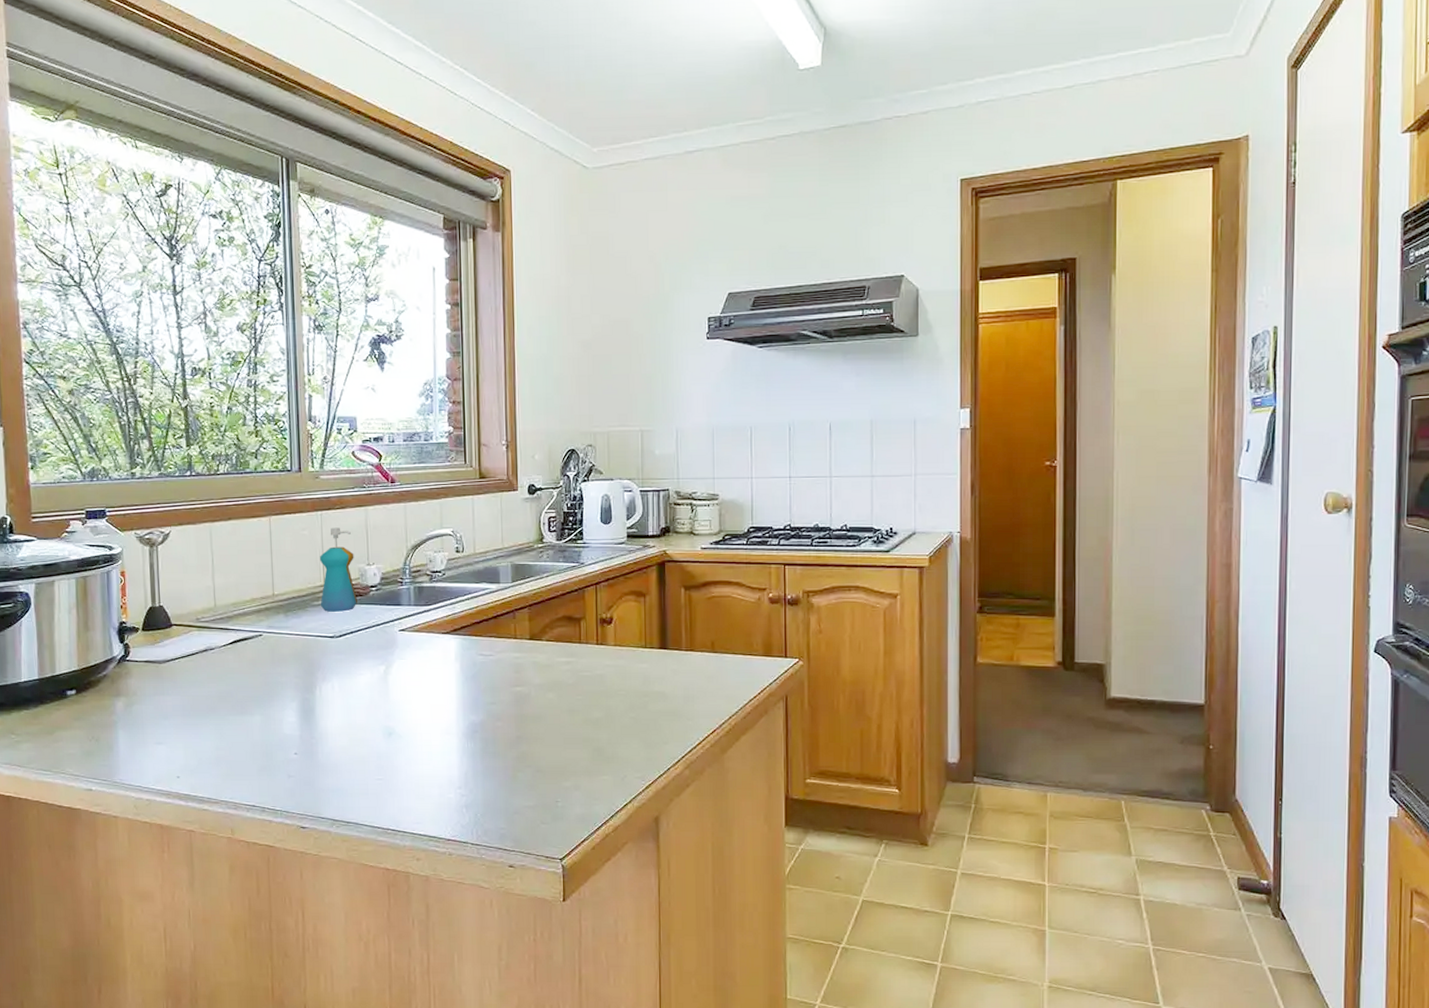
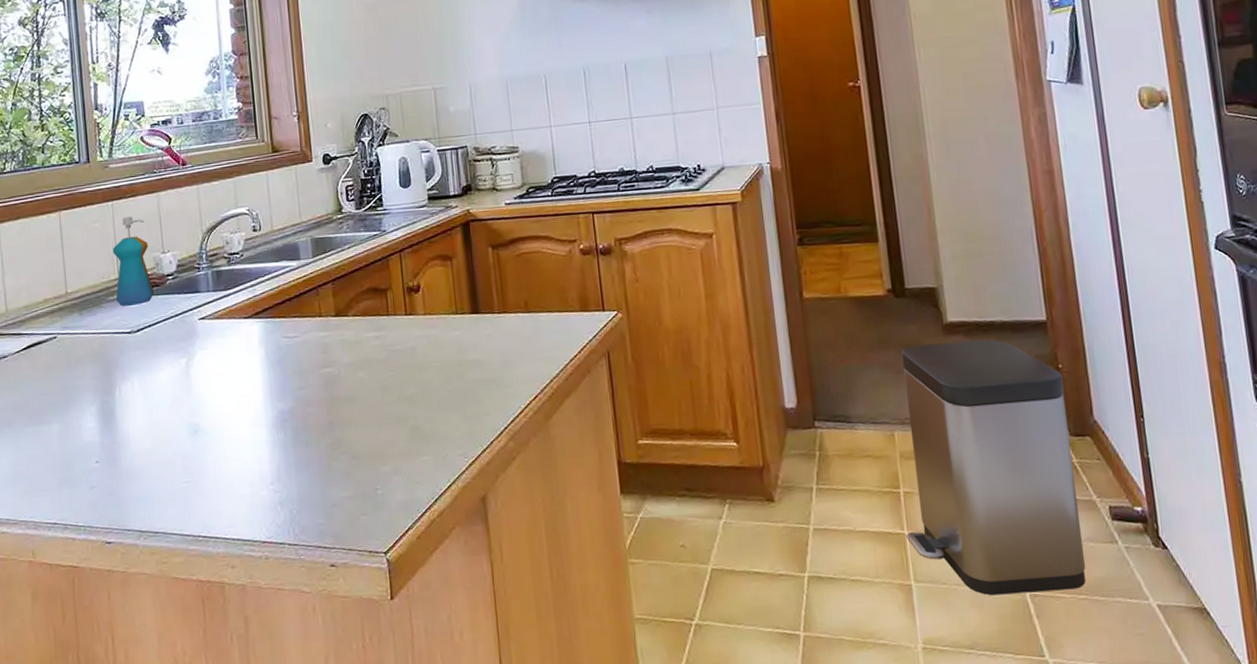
pedal bin: none [1047,716,1212,947] -> present [901,339,1086,596]

